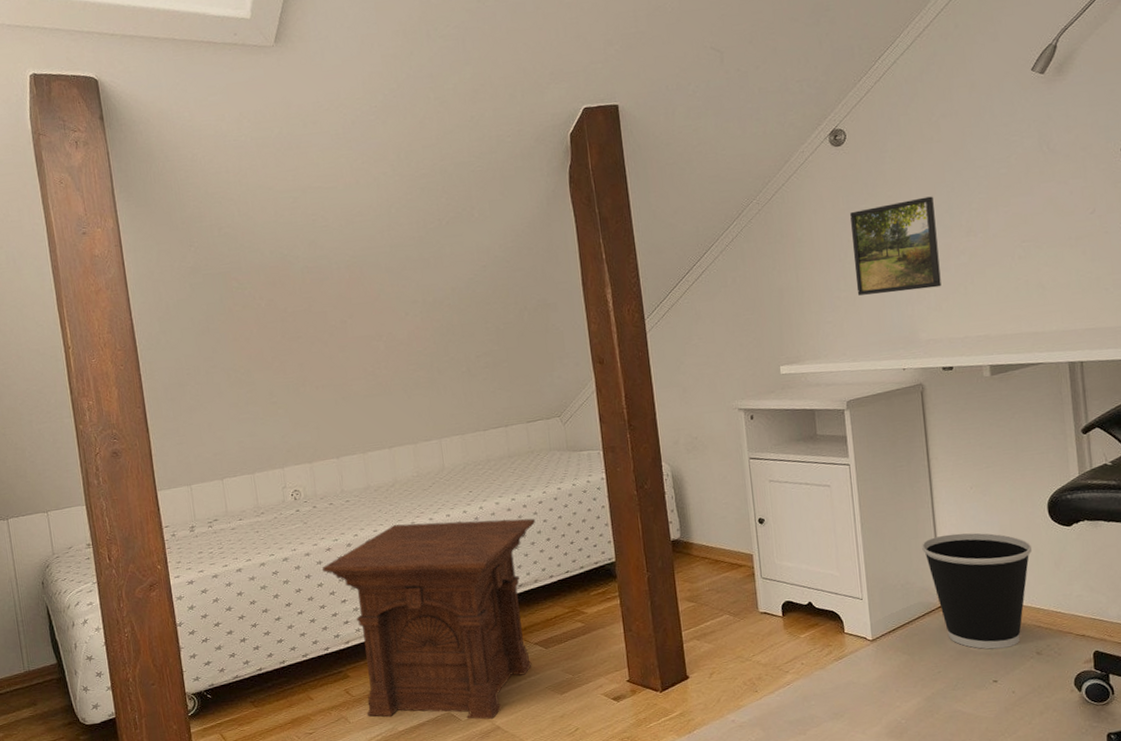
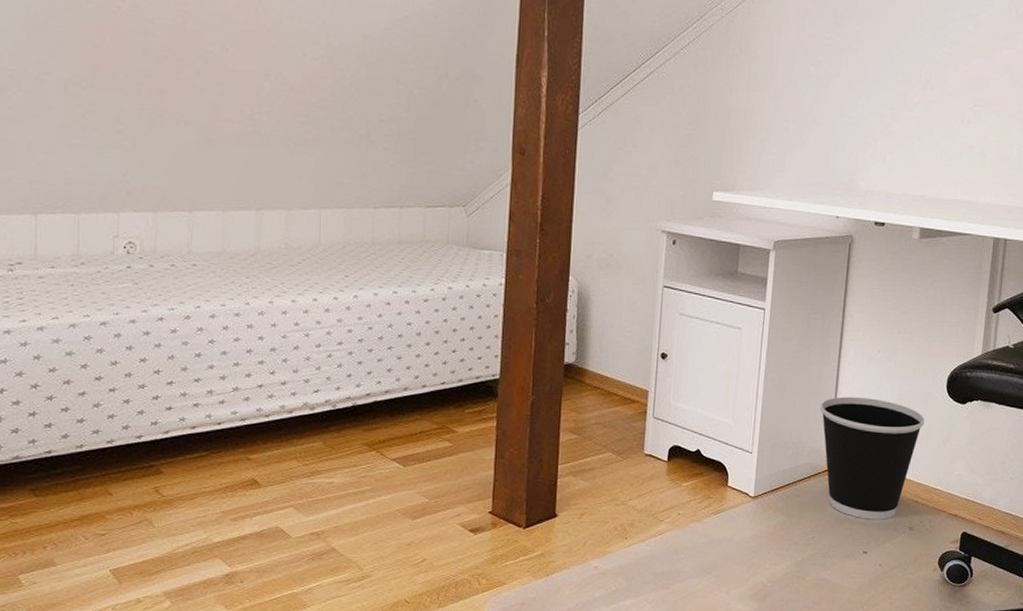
side table: present [322,518,536,720] -> none [149,302,417,540]
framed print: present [850,196,942,296] -> none [805,38,899,137]

